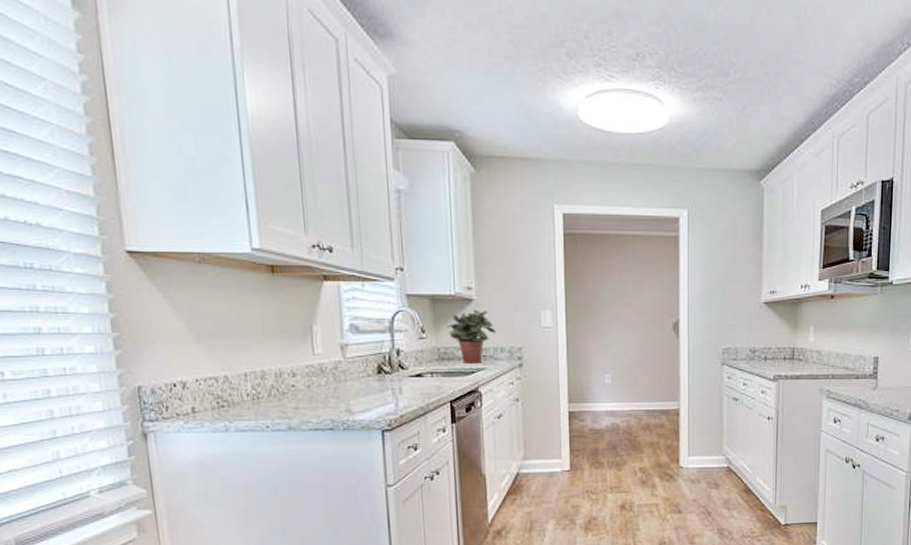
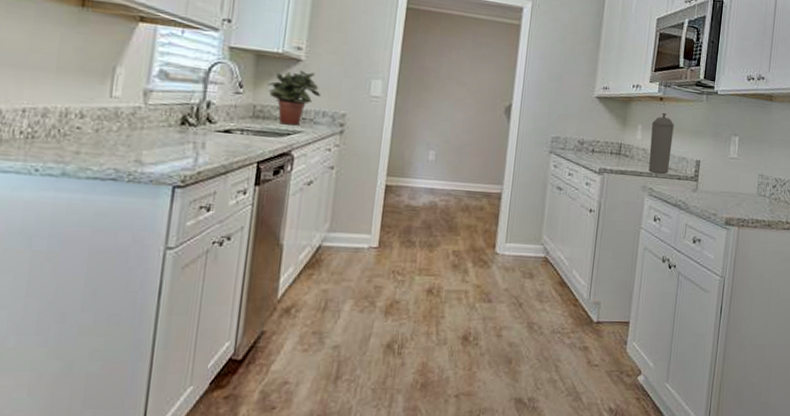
canister: none [824,311,848,375] -> present [648,112,674,175]

